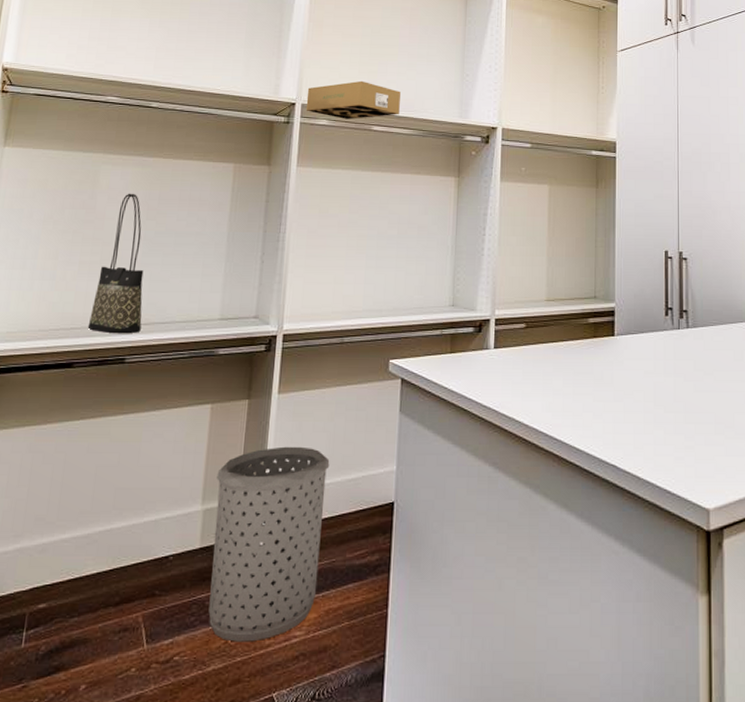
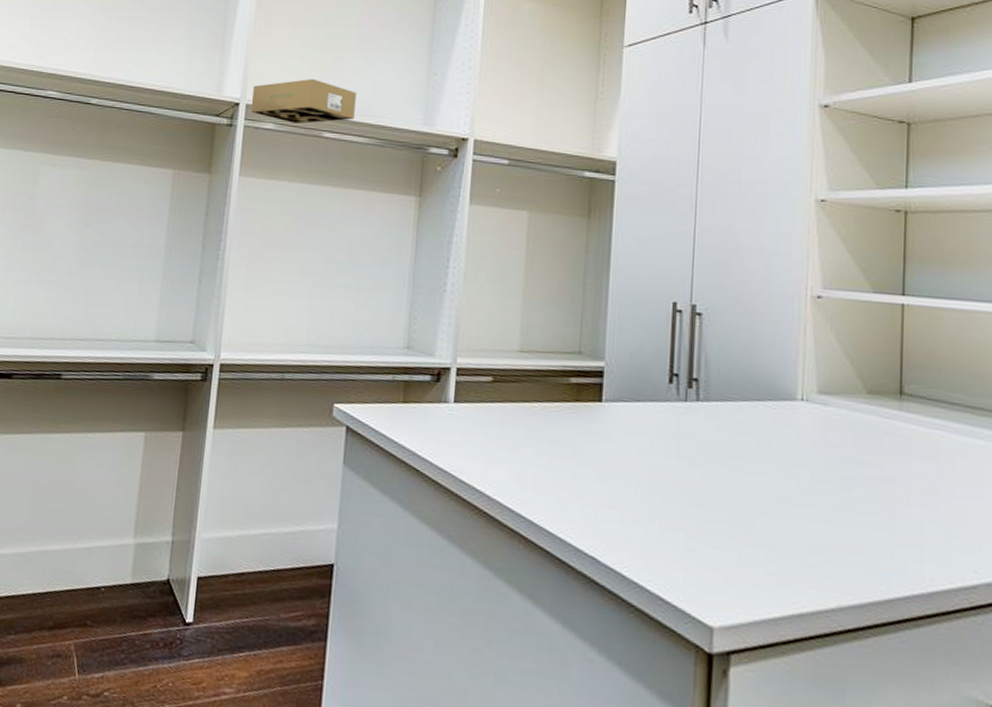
tote bag: present [87,193,144,333] -> none [26,197,81,348]
laundry basket: present [208,446,330,642] -> none [138,486,266,691]

